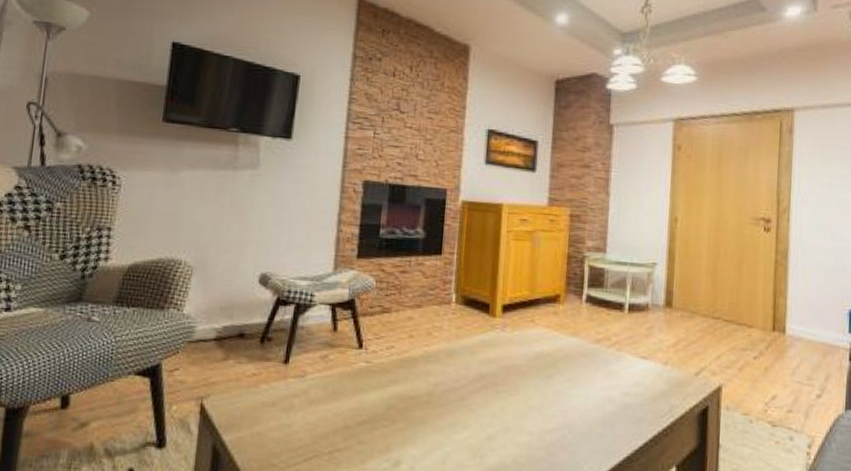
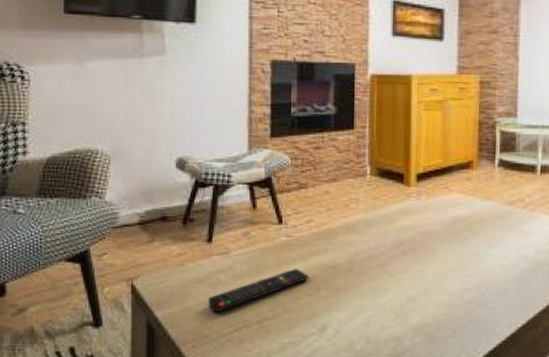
remote control: none [279,396,387,440] -> present [209,268,310,312]

